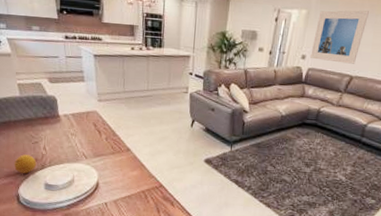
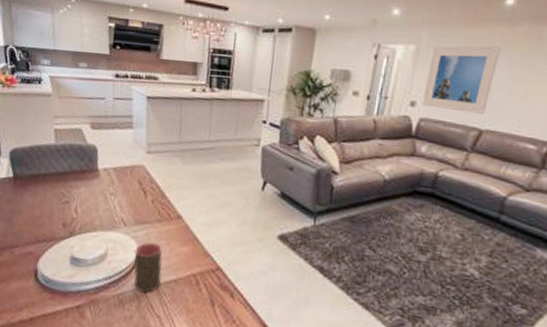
fruit: present [14,154,37,174] -> none [37,217,64,242]
cup: none [95,169,119,207] -> present [134,242,162,293]

